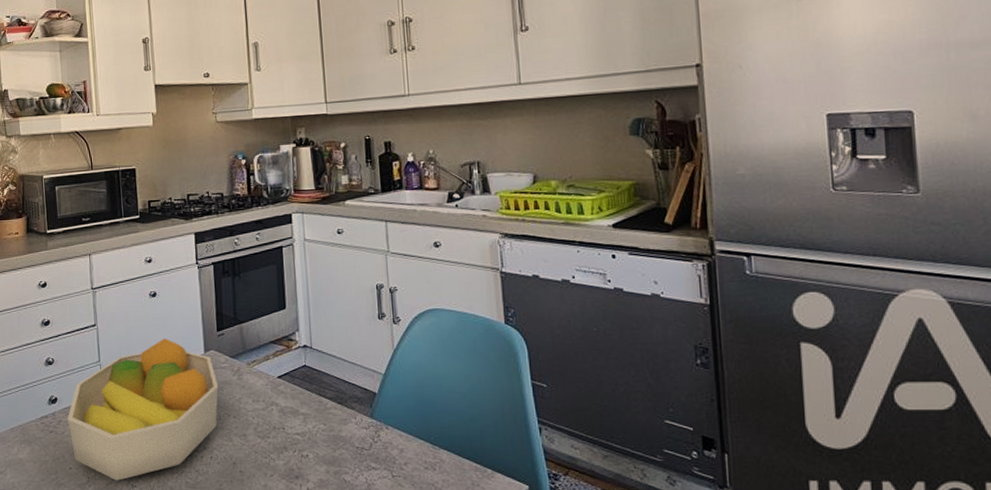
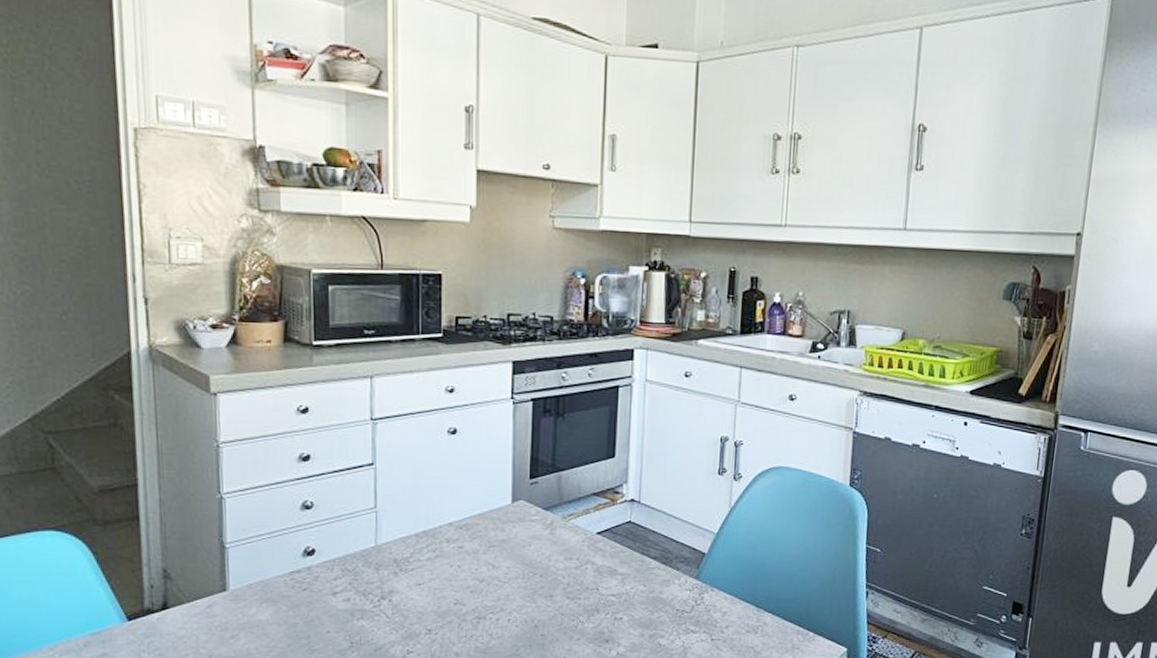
fruit bowl: present [67,338,219,481] -> none [327,484,525,646]

